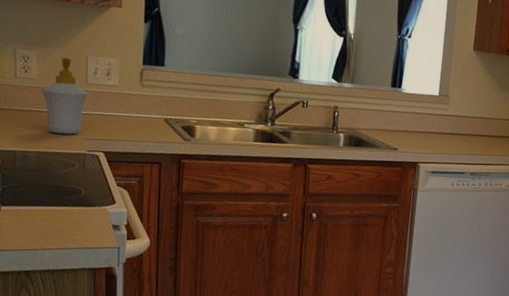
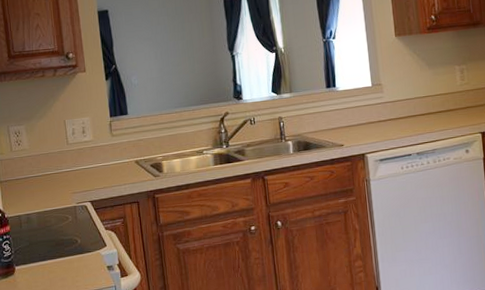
soap bottle: present [42,57,88,135] -> none [34,125,70,193]

